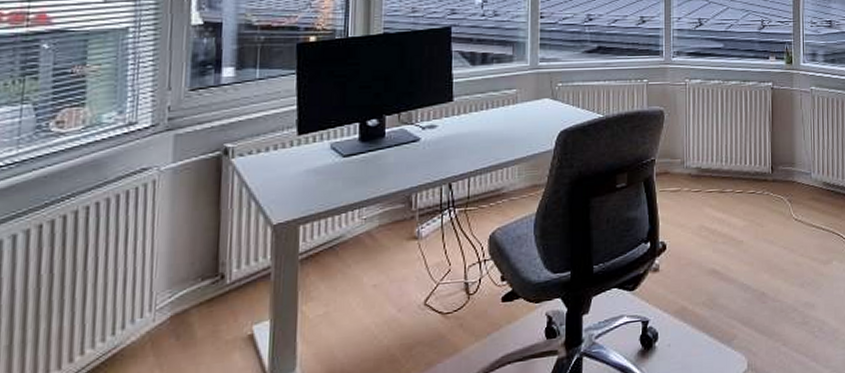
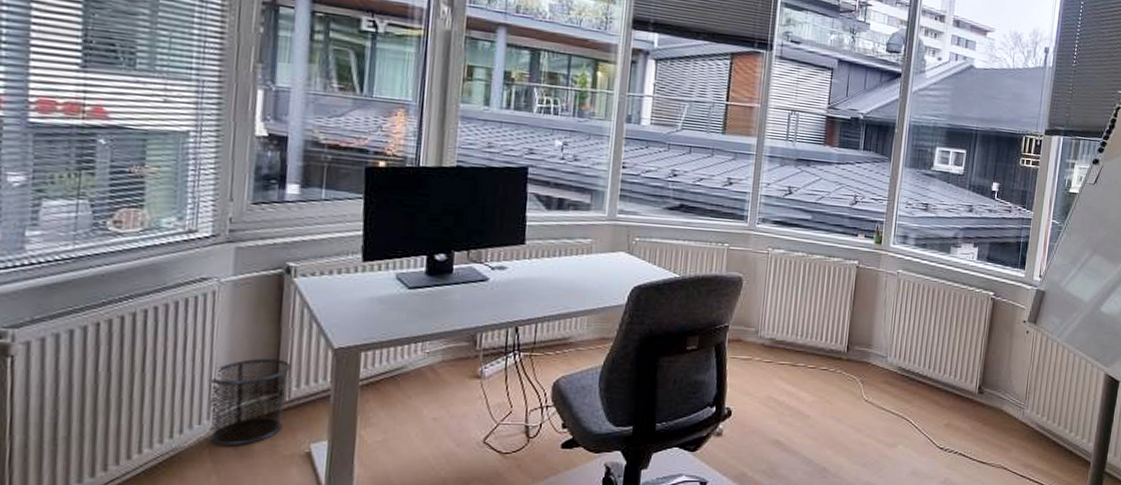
waste bin: none [149,241,231,338] -> present [208,358,291,446]

